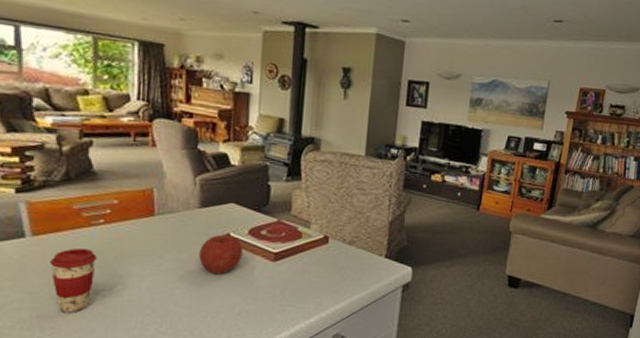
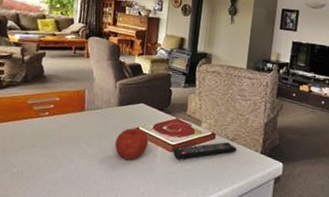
coffee cup: present [50,248,97,313] -> none [8,134,41,185]
remote control: none [276,246,356,270] -> present [173,142,237,160]

